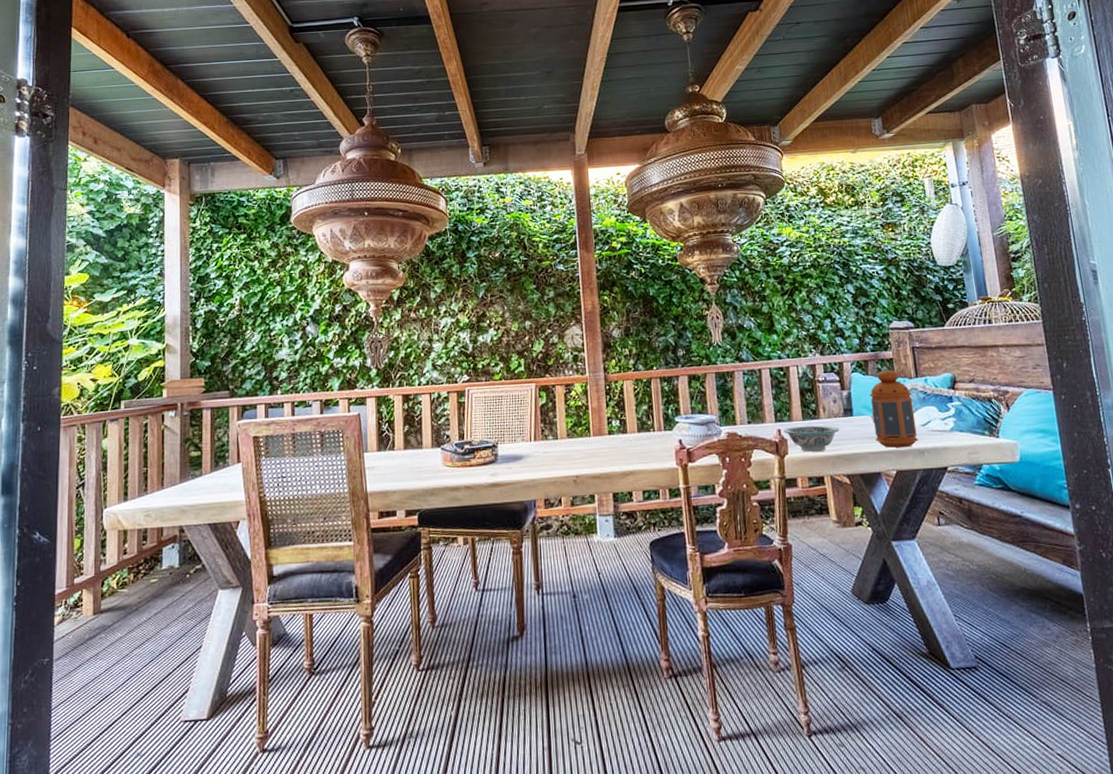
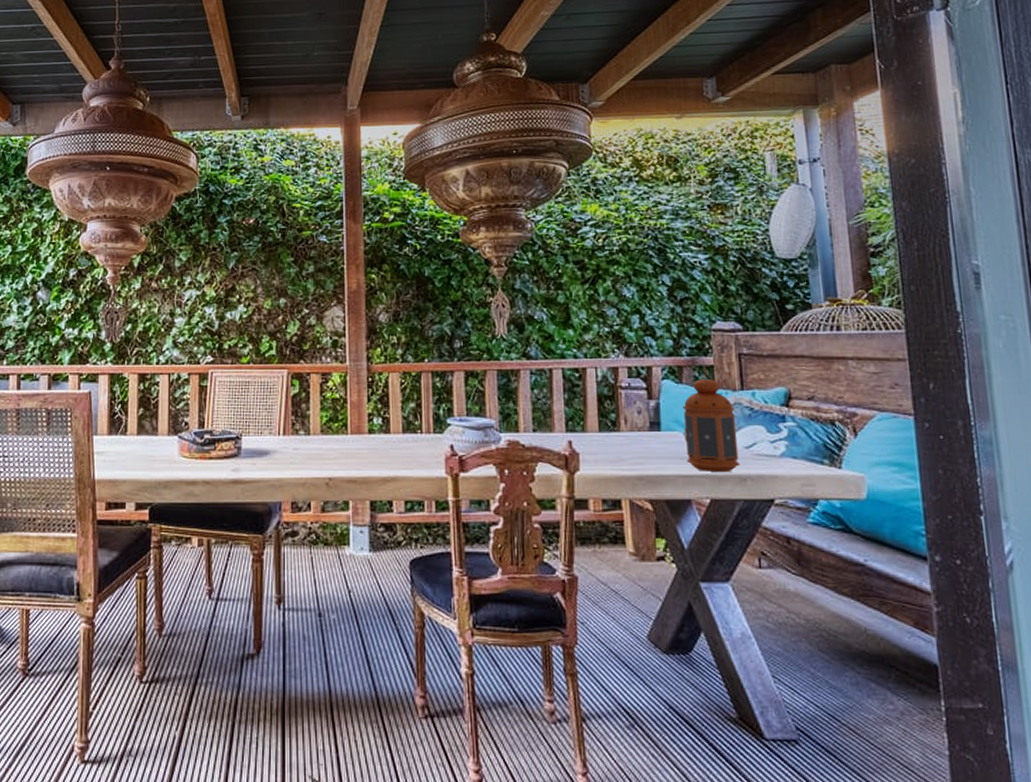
bowl: present [783,425,840,452] -> none [574,439,644,470]

